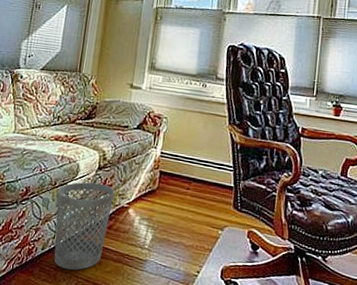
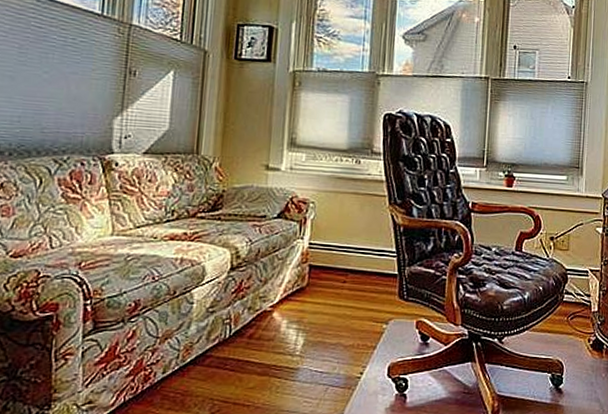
wastebasket: present [54,182,115,270] -> none [178,286,253,392]

